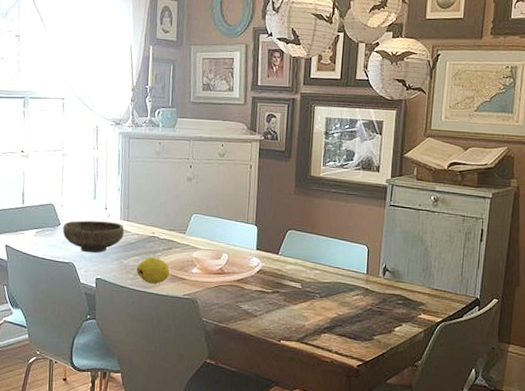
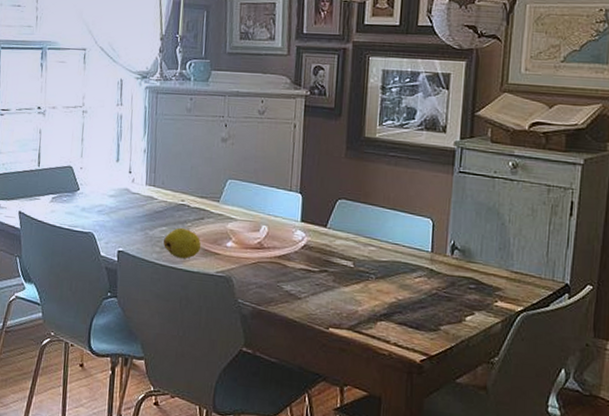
bowl: present [62,220,124,253] -> none [81,185,150,223]

